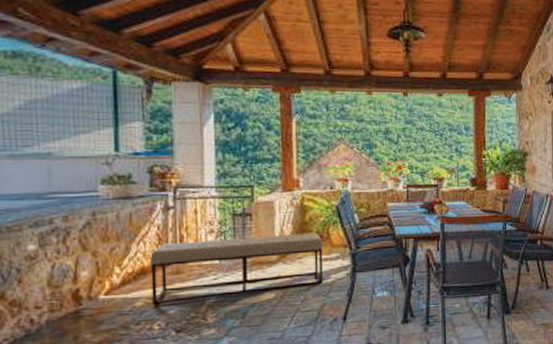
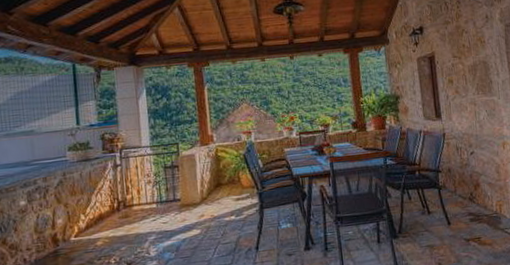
bench: present [150,233,324,305] -> none [105,178,238,244]

